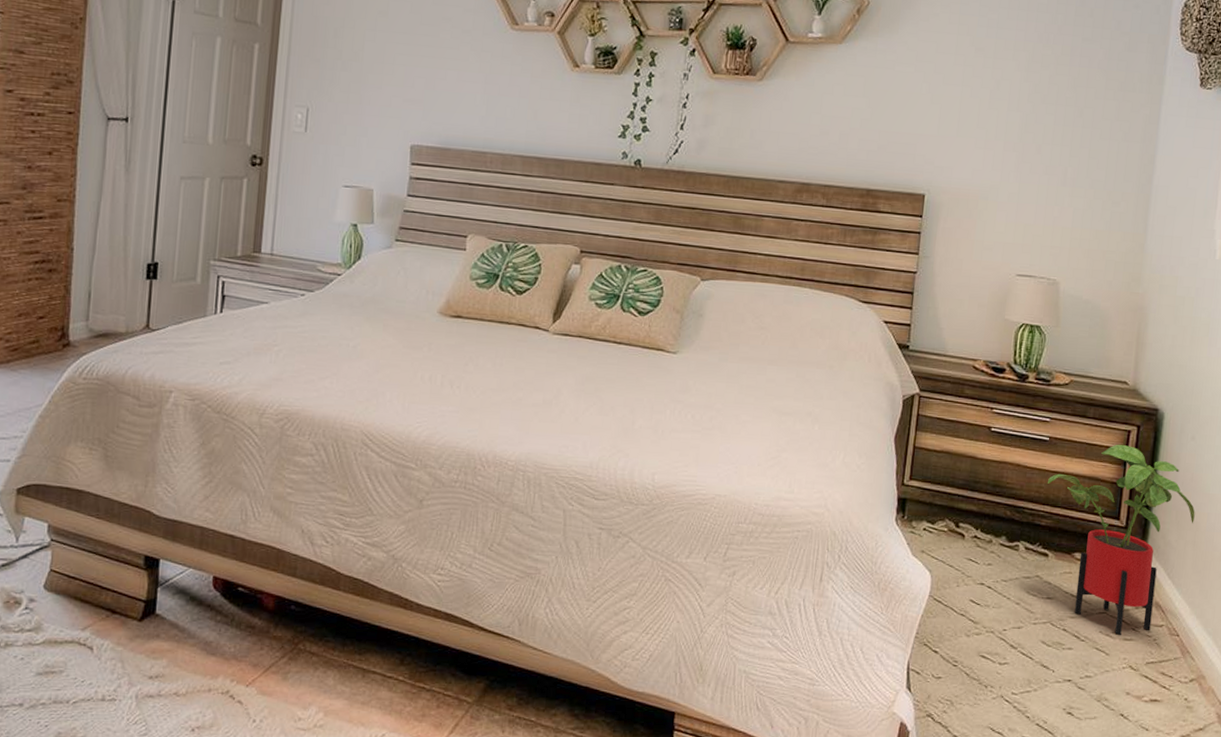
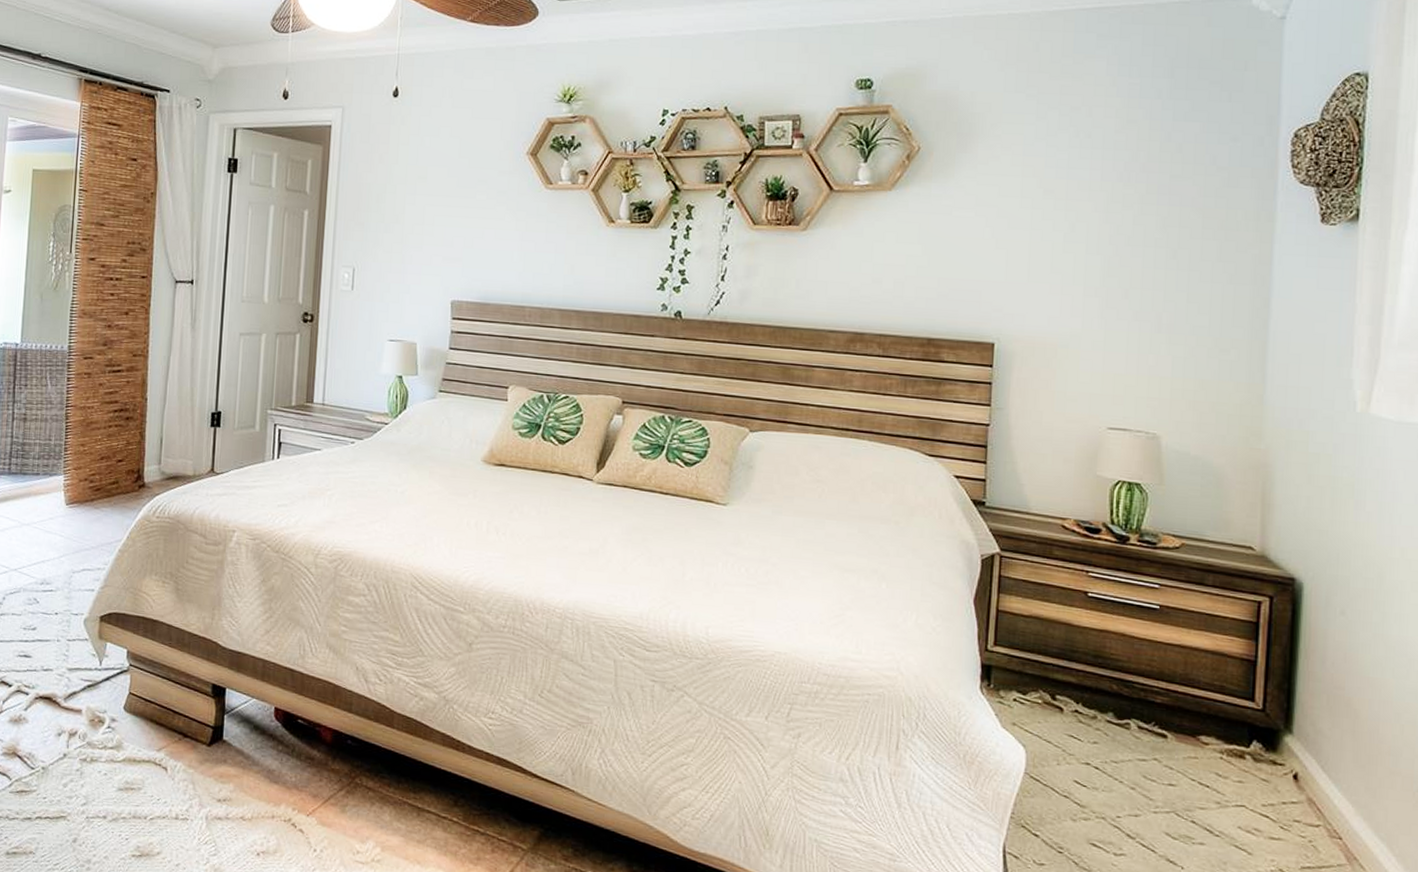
house plant: present [1047,444,1195,635] -> none [1160,616,1352,833]

